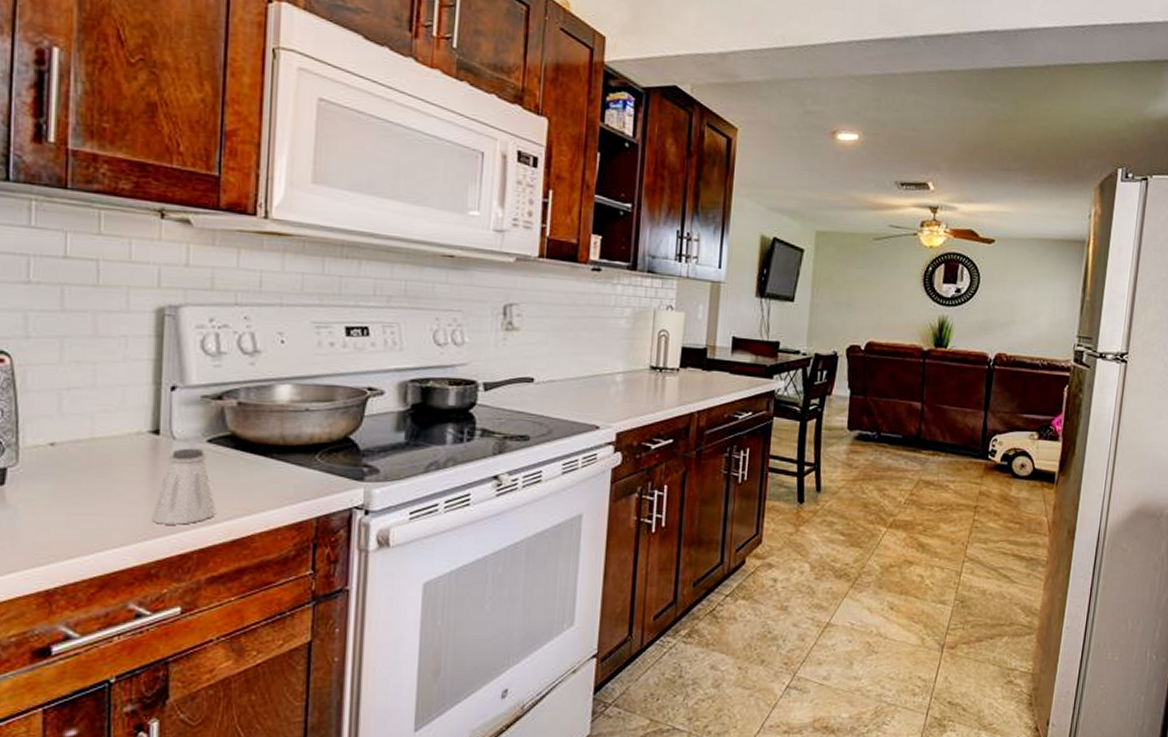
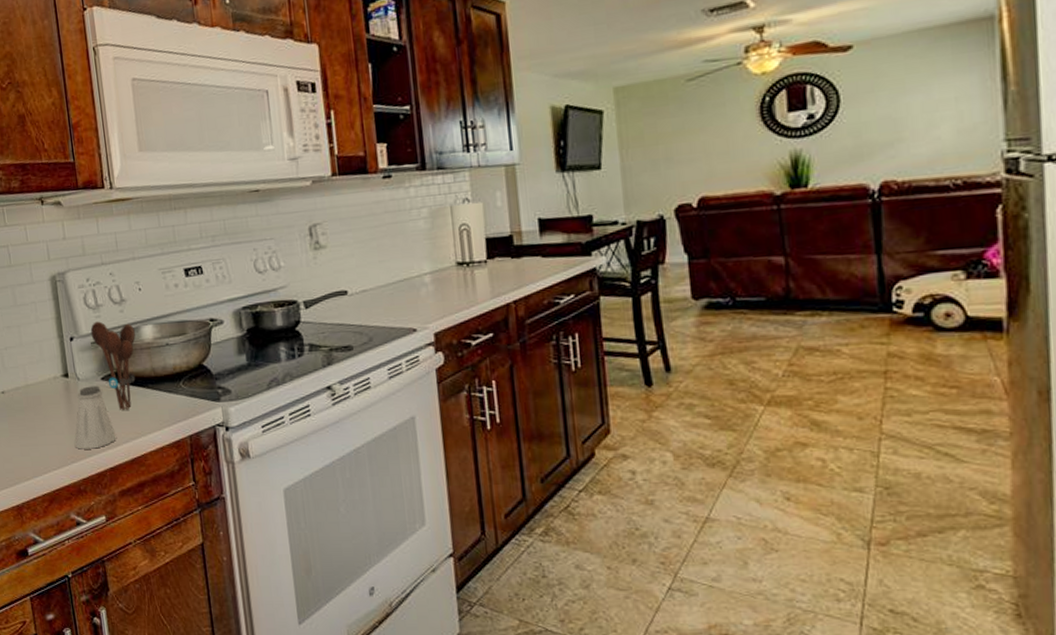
utensil holder: none [203,371,266,481] -> present [90,321,136,410]

